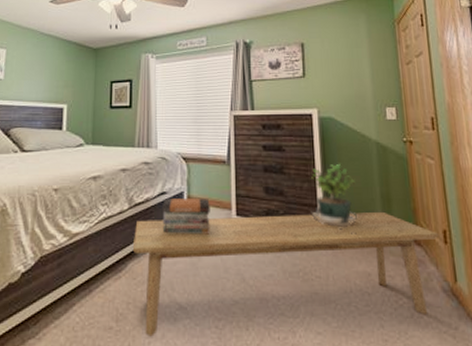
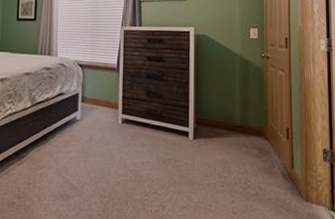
bench: present [132,211,439,337] -> none [33,112,283,210]
book stack: present [162,199,210,235] -> none [59,99,101,129]
potted plant: present [310,163,358,234] -> none [183,73,221,130]

